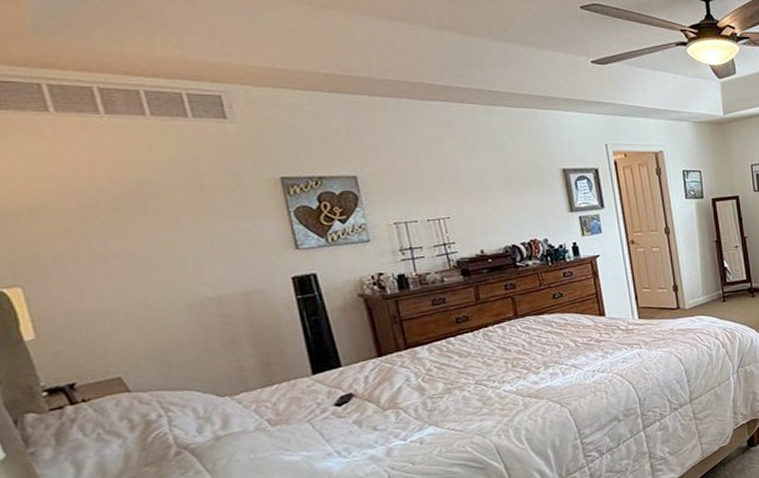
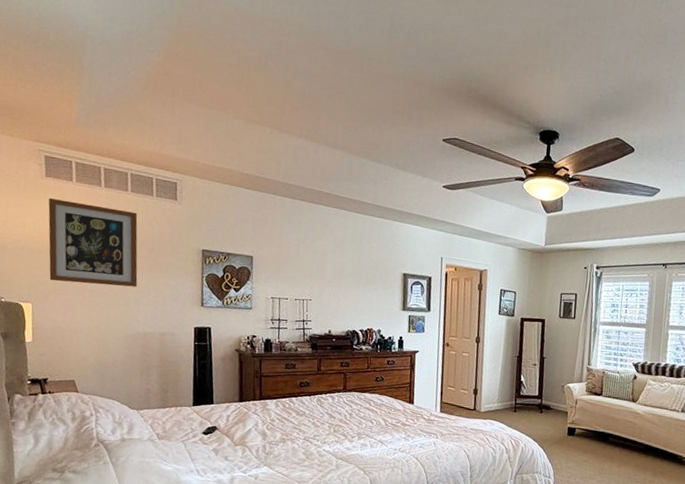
wall art: none [14,139,191,252] -> present [48,198,138,288]

